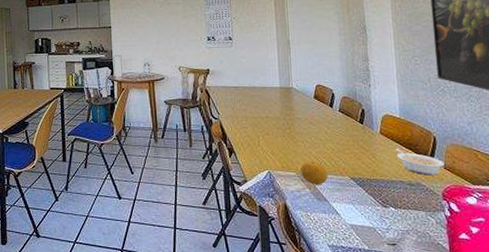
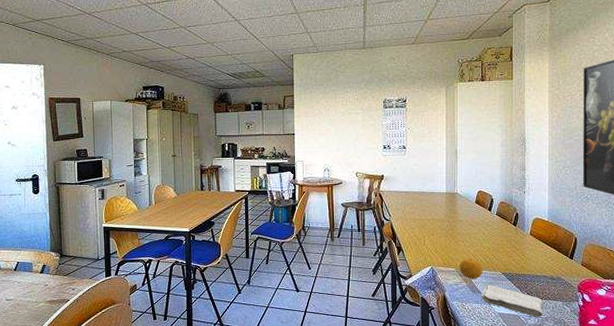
washcloth: none [328,192,404,230] -> present [481,285,544,317]
legume: present [396,148,444,176] -> none [542,248,582,271]

